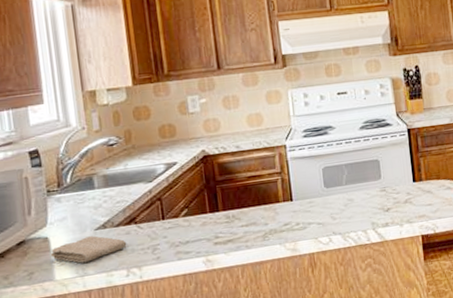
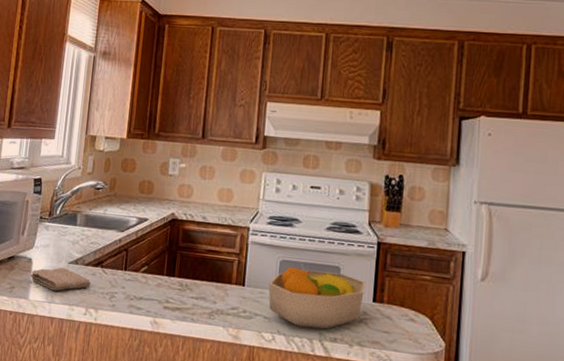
fruit bowl: none [316,164,405,223] -> present [268,266,366,330]

